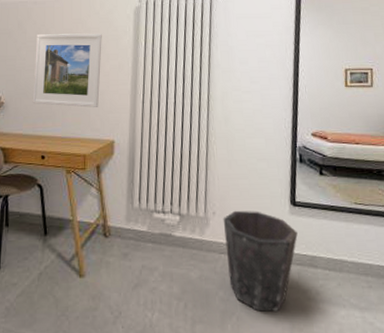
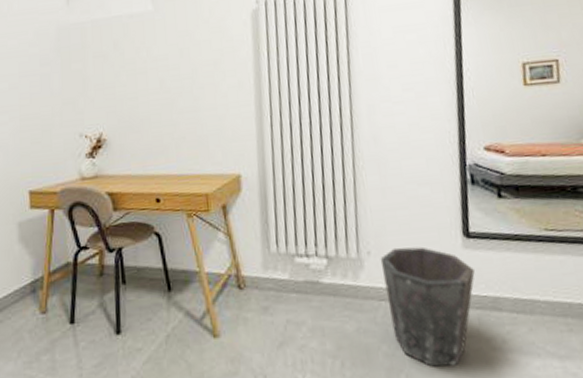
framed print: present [32,33,102,108] -> none [137,47,218,139]

